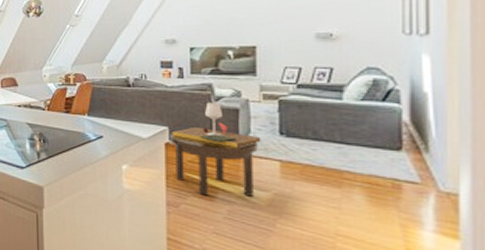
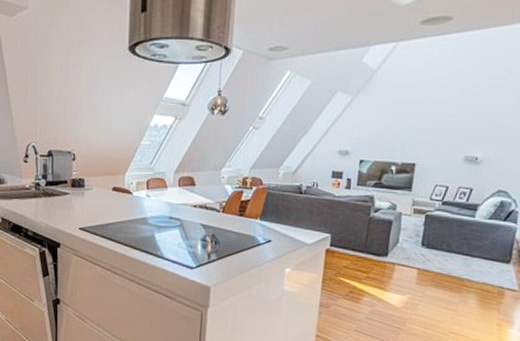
side table: present [169,133,258,197] -> none [330,240,403,299]
cocktail glass: present [172,100,261,149] -> none [333,211,407,257]

